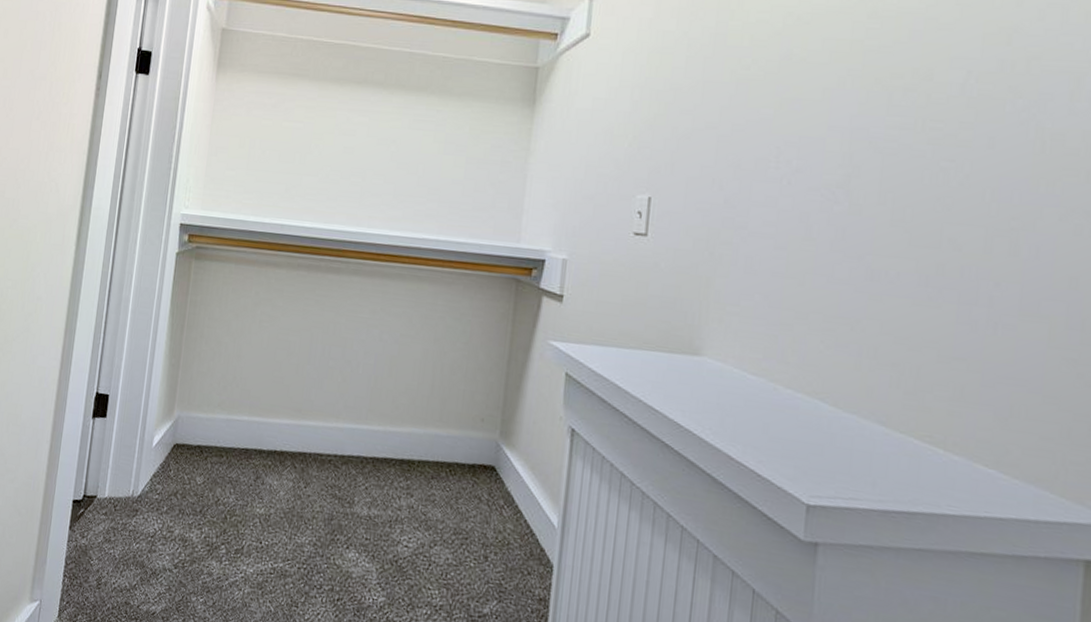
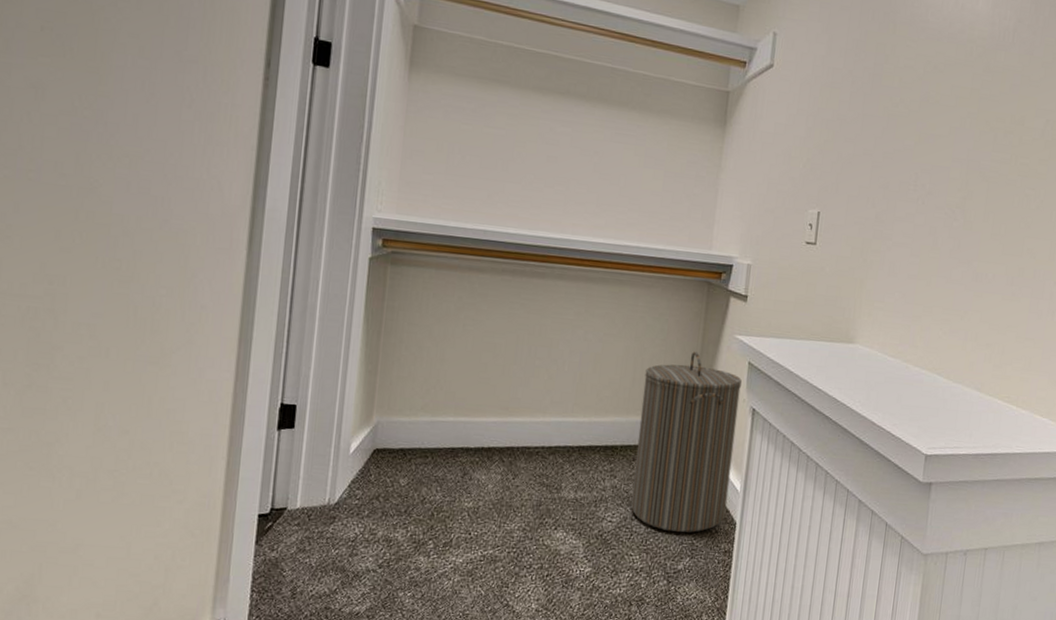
laundry hamper: none [429,357,558,571] -> present [630,351,742,533]

